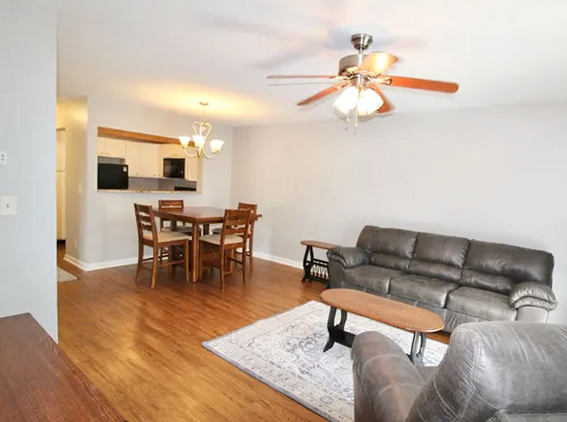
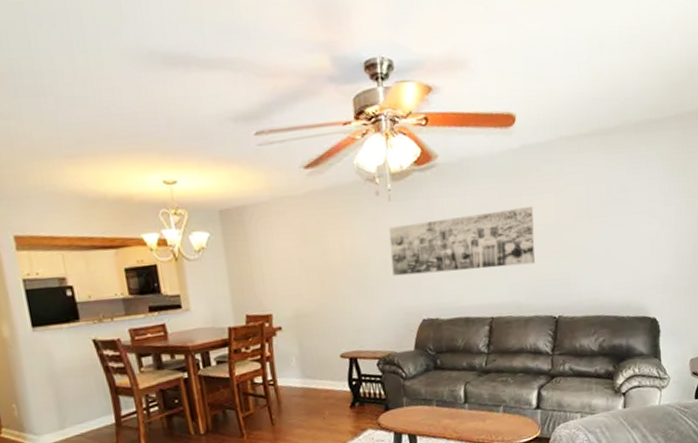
wall art: none [348,153,463,197] -> present [388,207,535,277]

